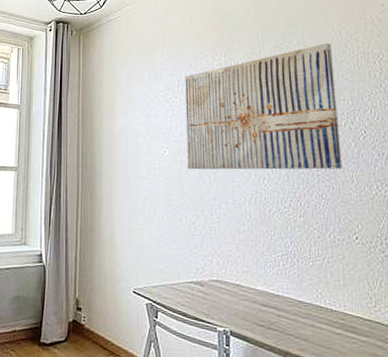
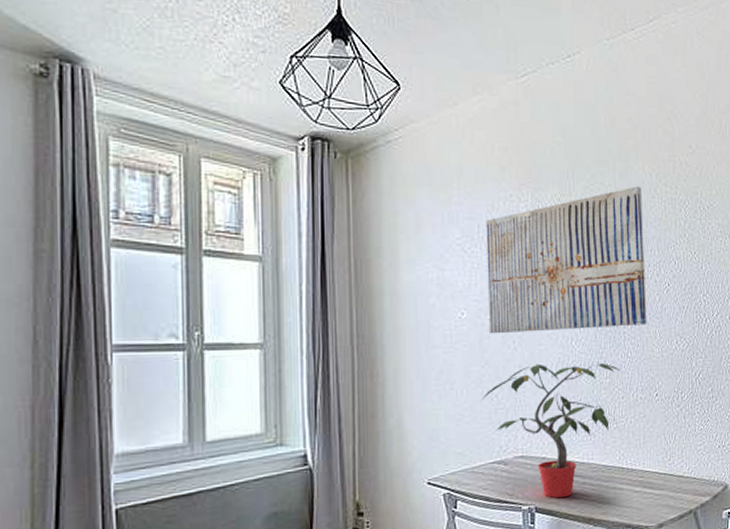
potted plant: none [180,198,317,327] -> present [481,362,622,498]

